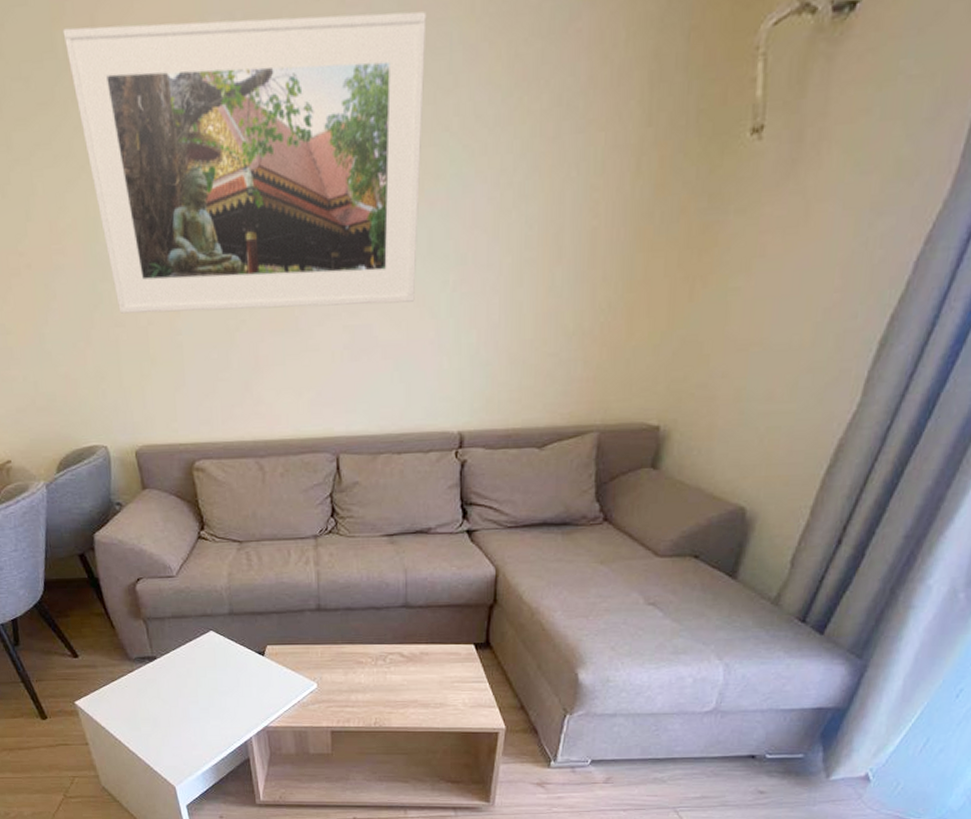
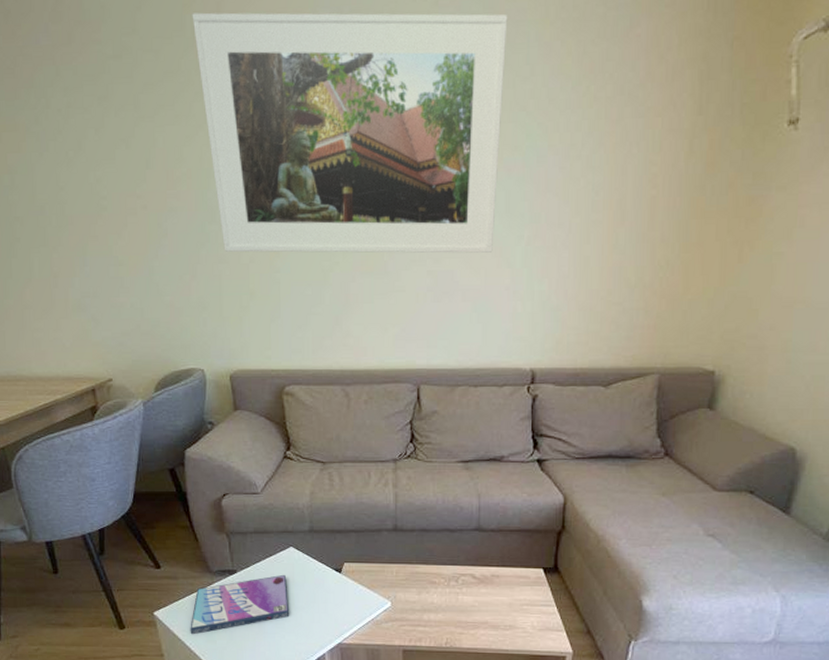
video game case: none [113,659,213,723] -> present [190,574,289,635]

